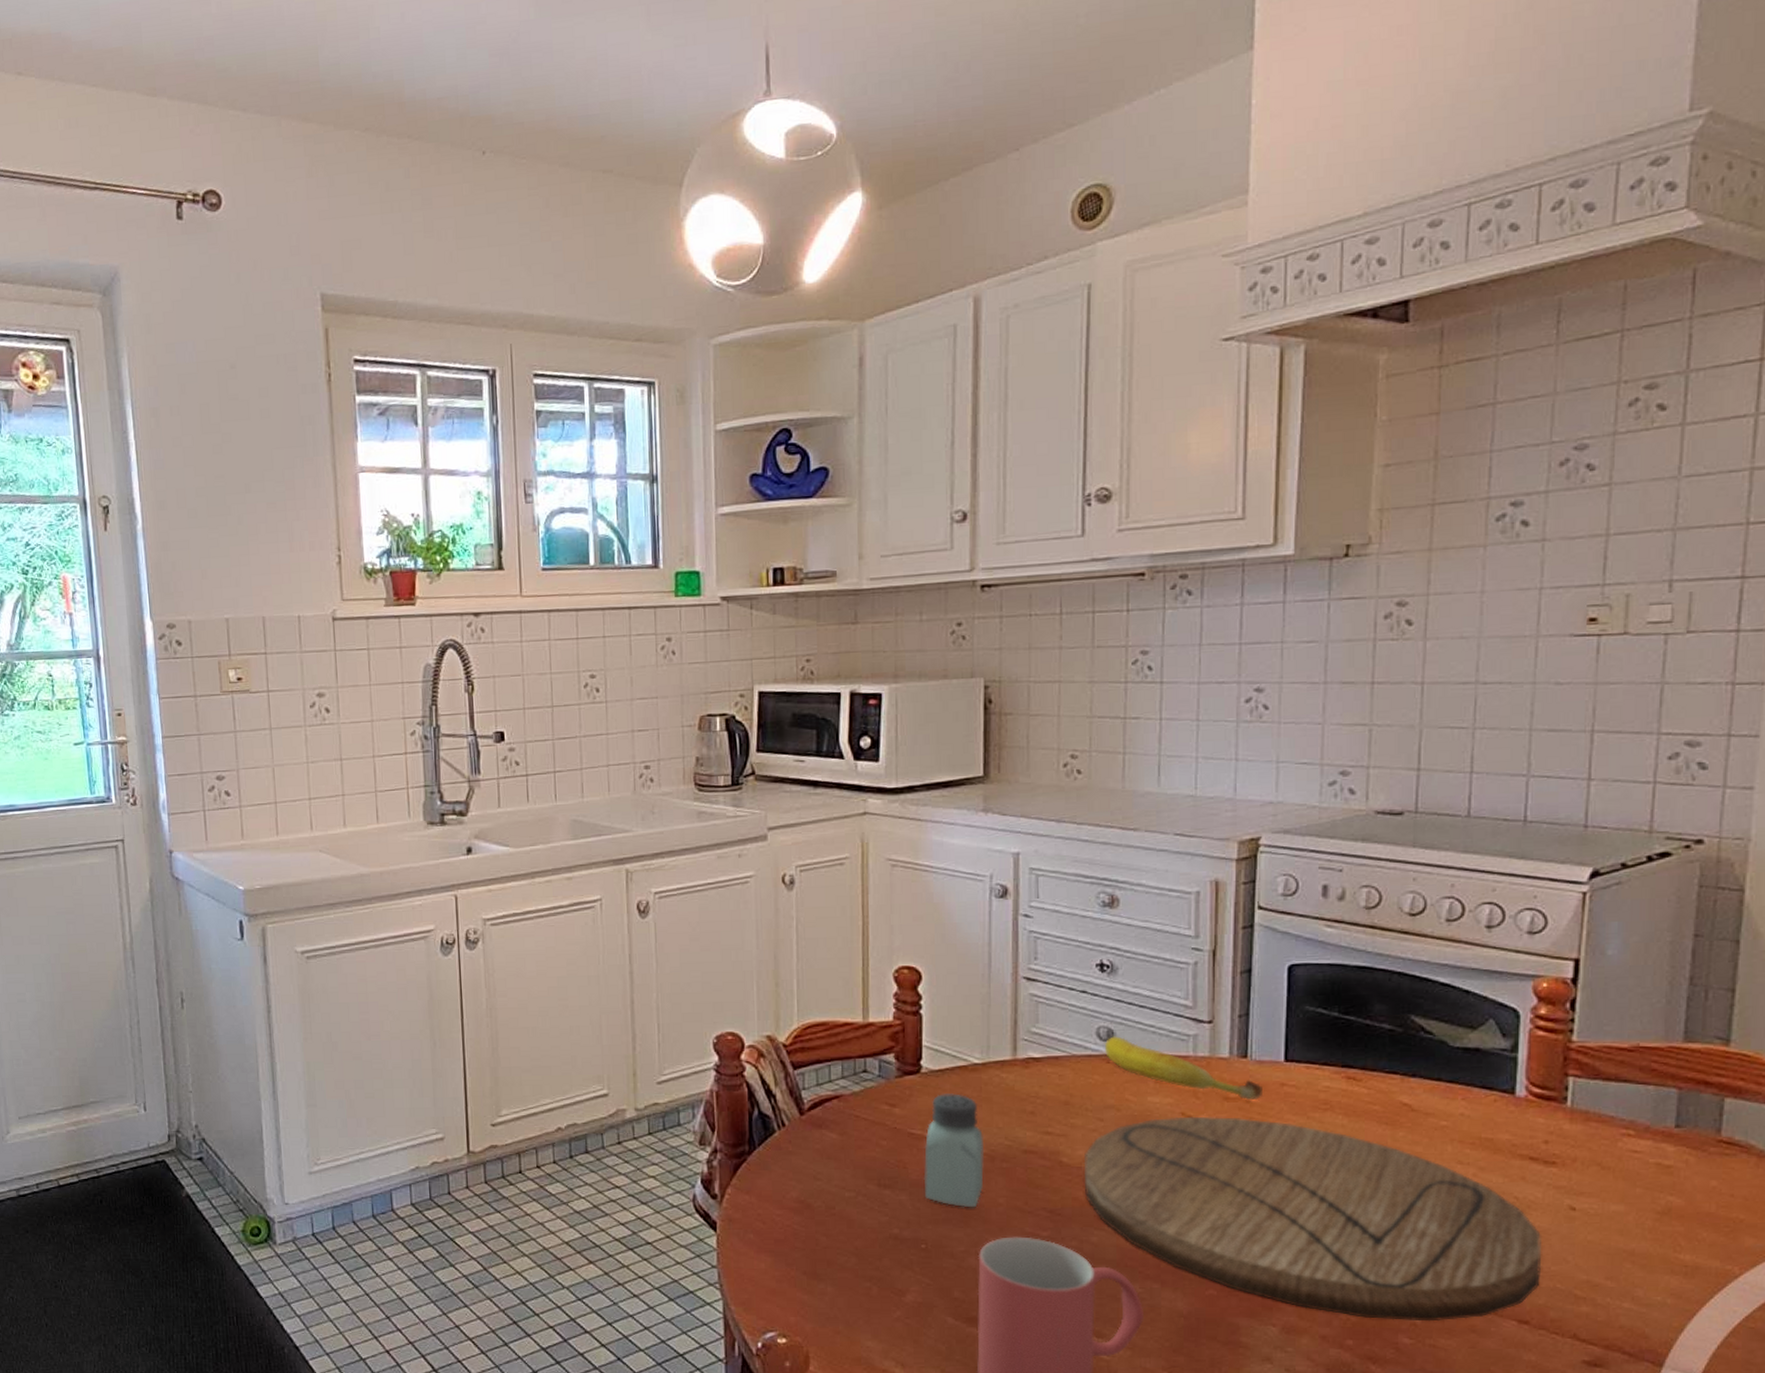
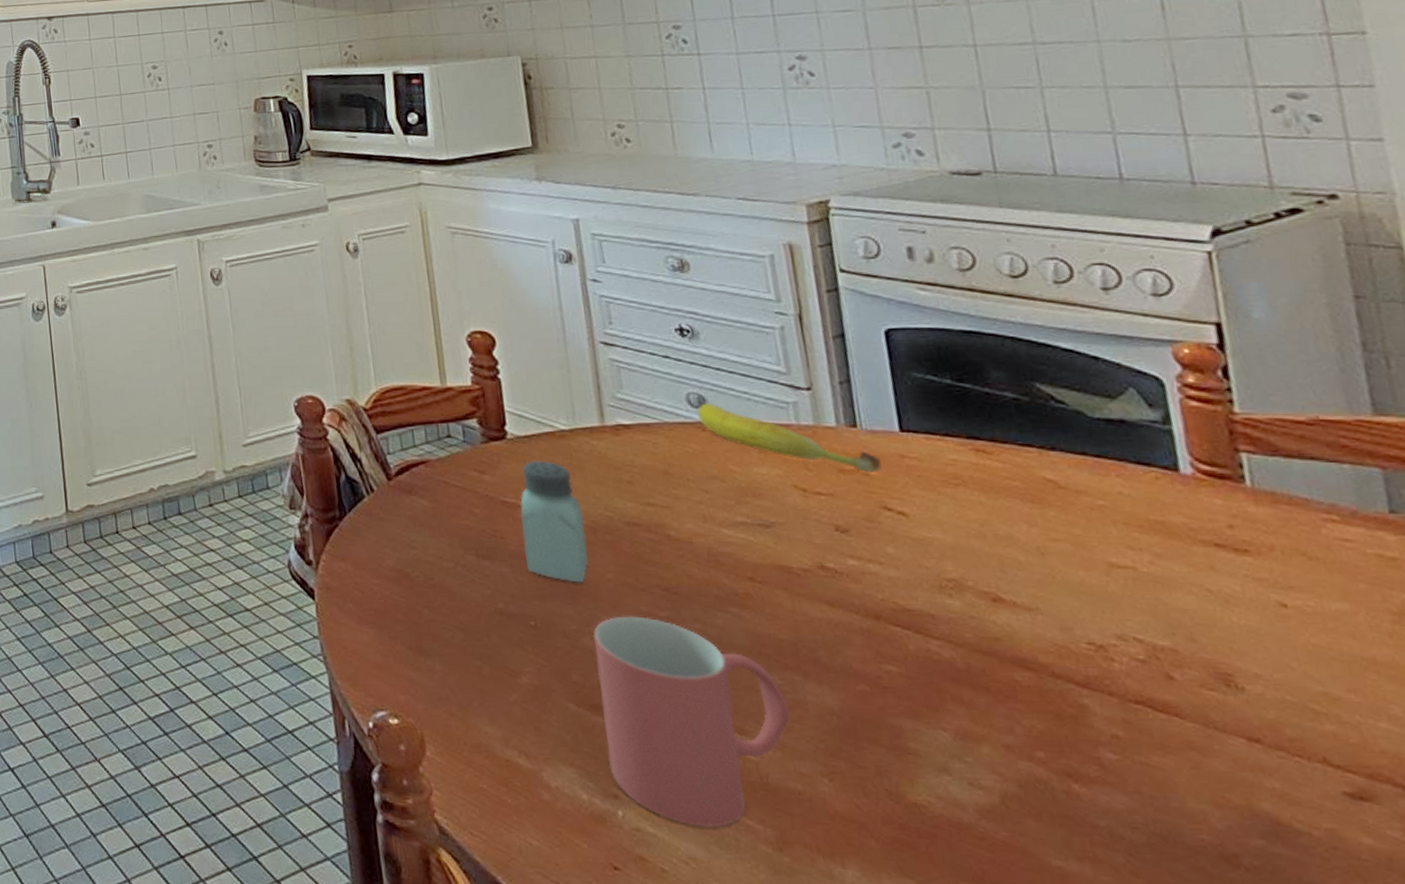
cutting board: present [1083,1116,1542,1322] -> none [693,489,1263,734]

